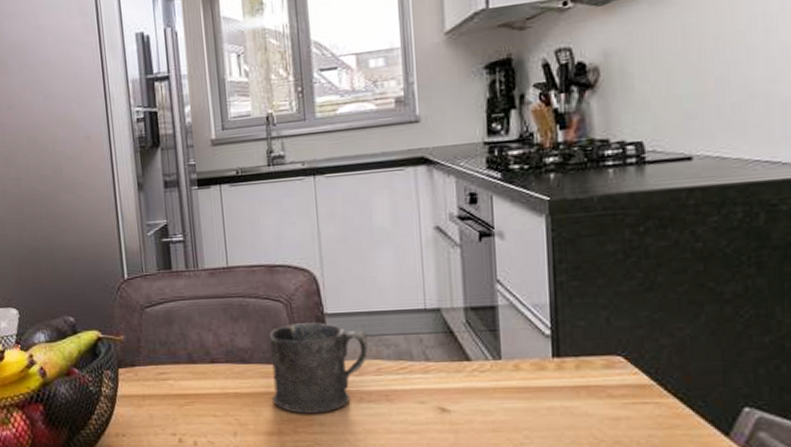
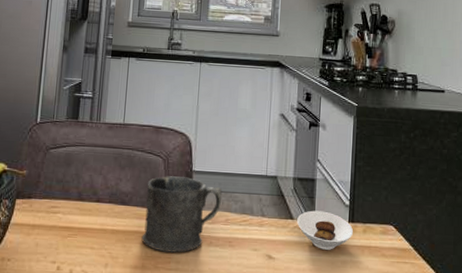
saucer: none [476,346,560,395] -> present [297,210,353,250]

